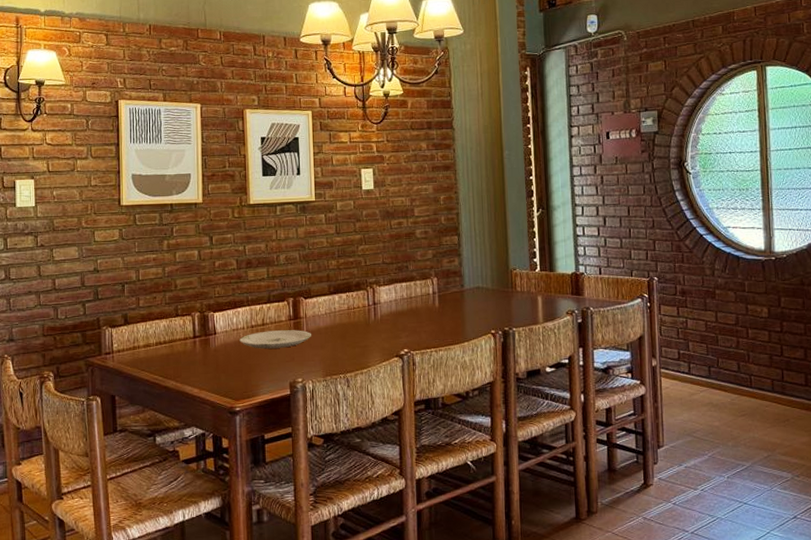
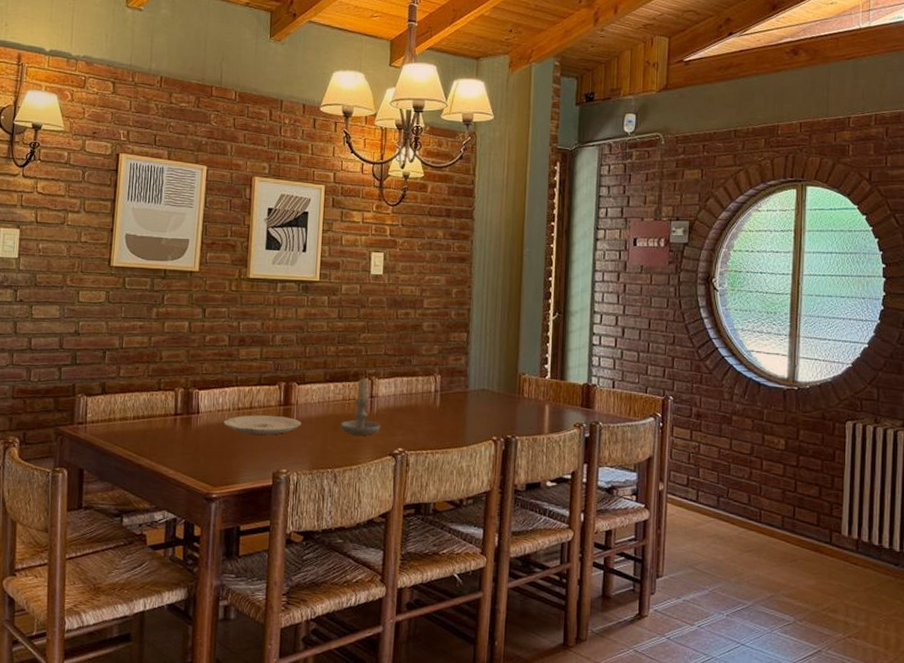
candle: none [347,285,386,341] -> present [340,376,381,436]

